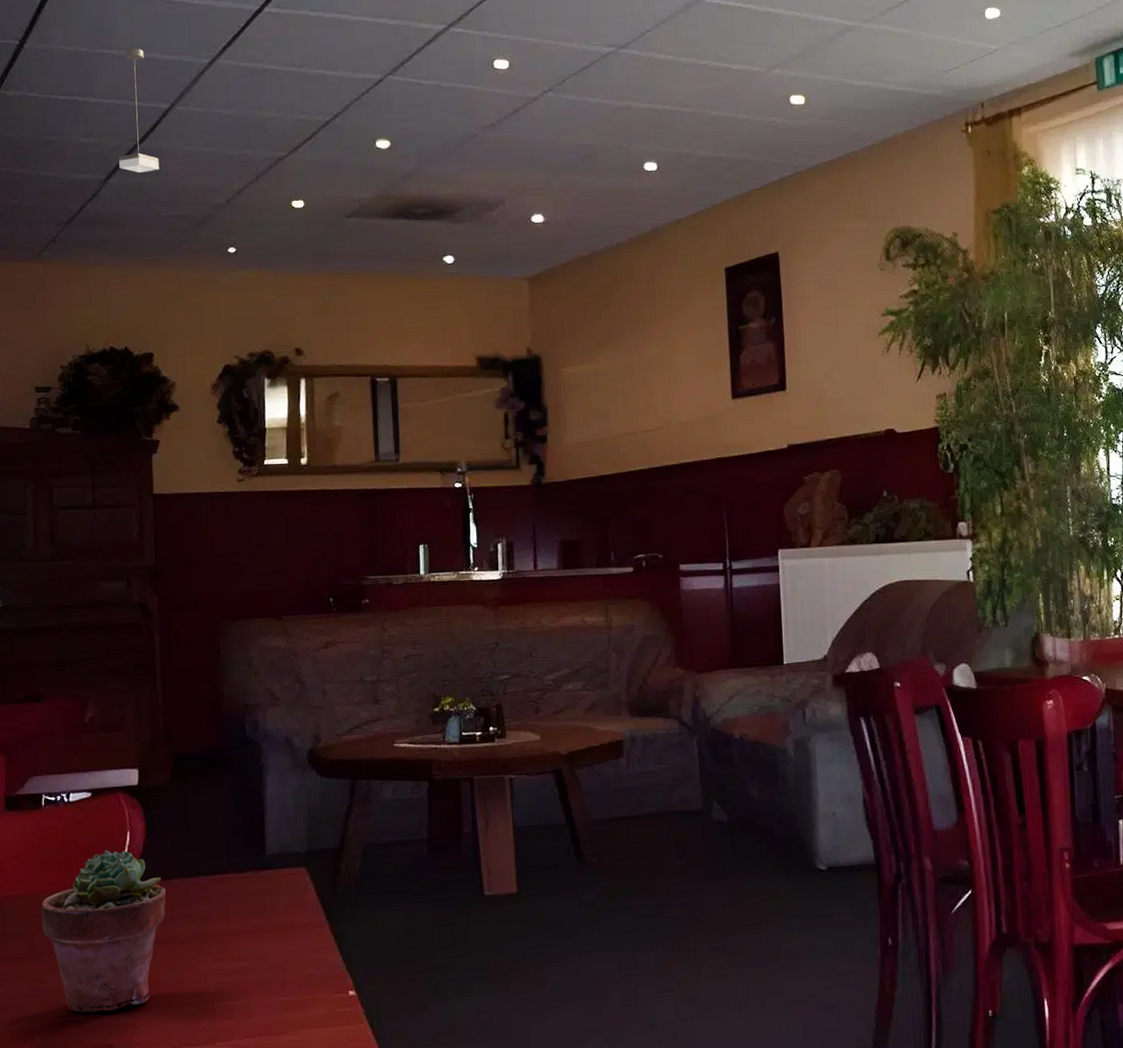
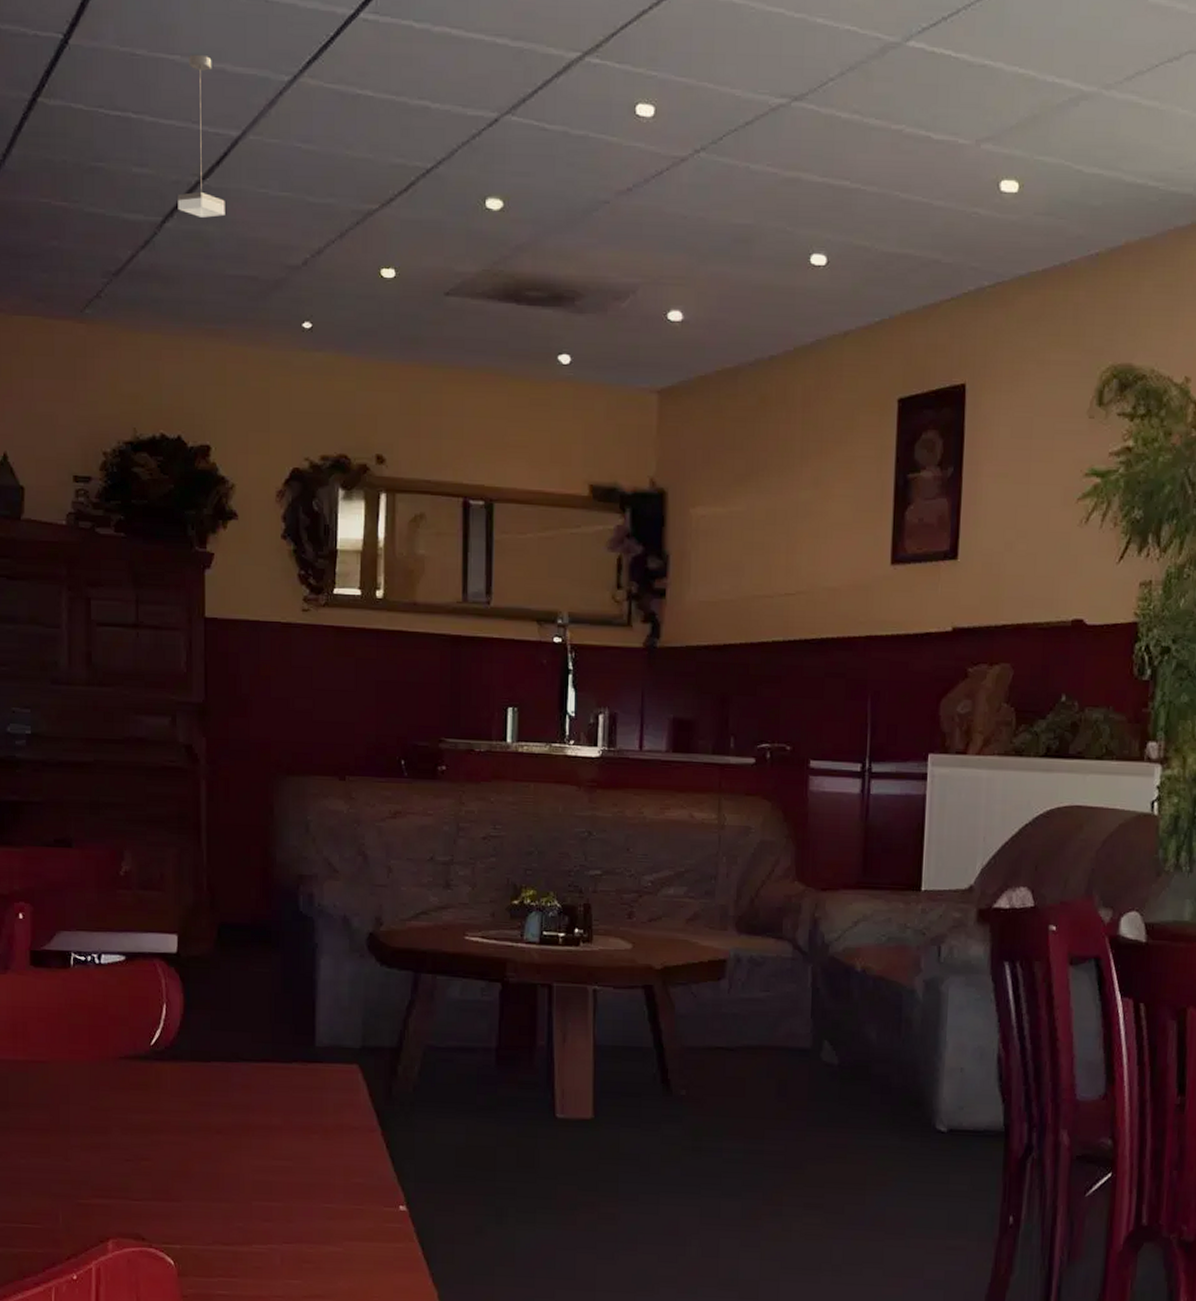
potted succulent: present [41,849,166,1013] -> none [67,1021,203,1198]

